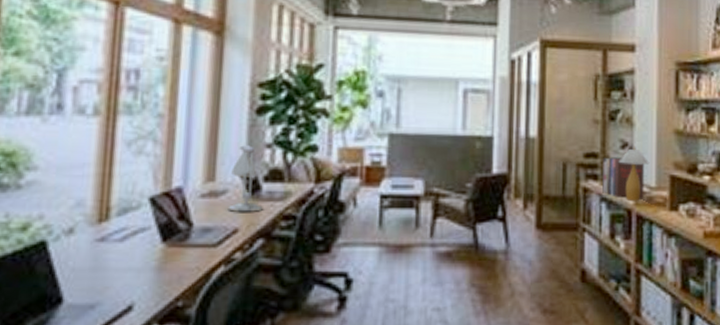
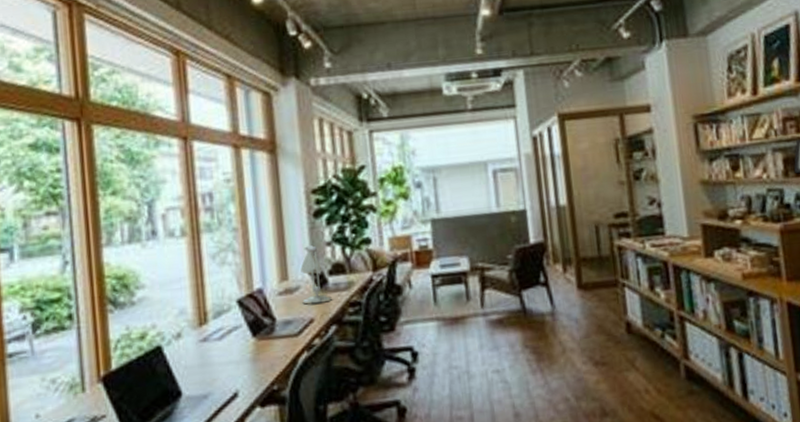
books: present [602,157,645,199] -> none [633,213,678,252]
table lamp: present [618,146,650,202] -> none [648,201,679,254]

